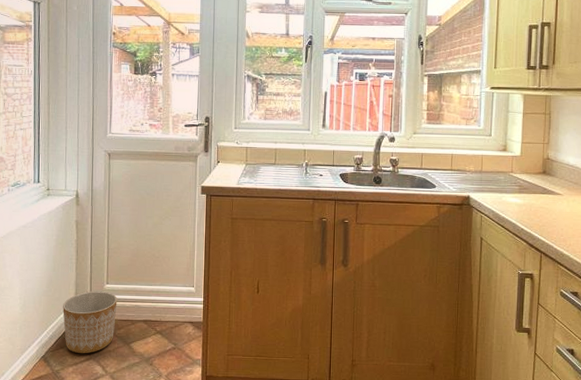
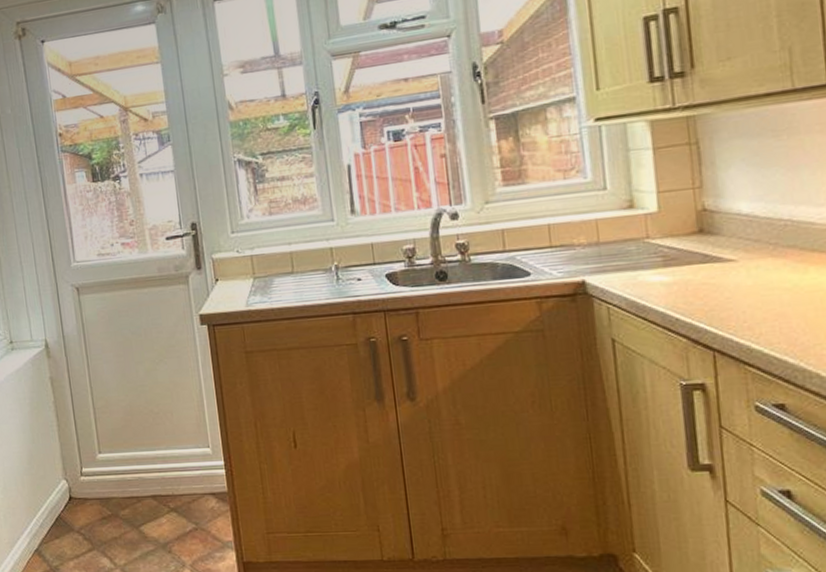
planter: present [63,291,117,354] -> none [50,462,118,544]

